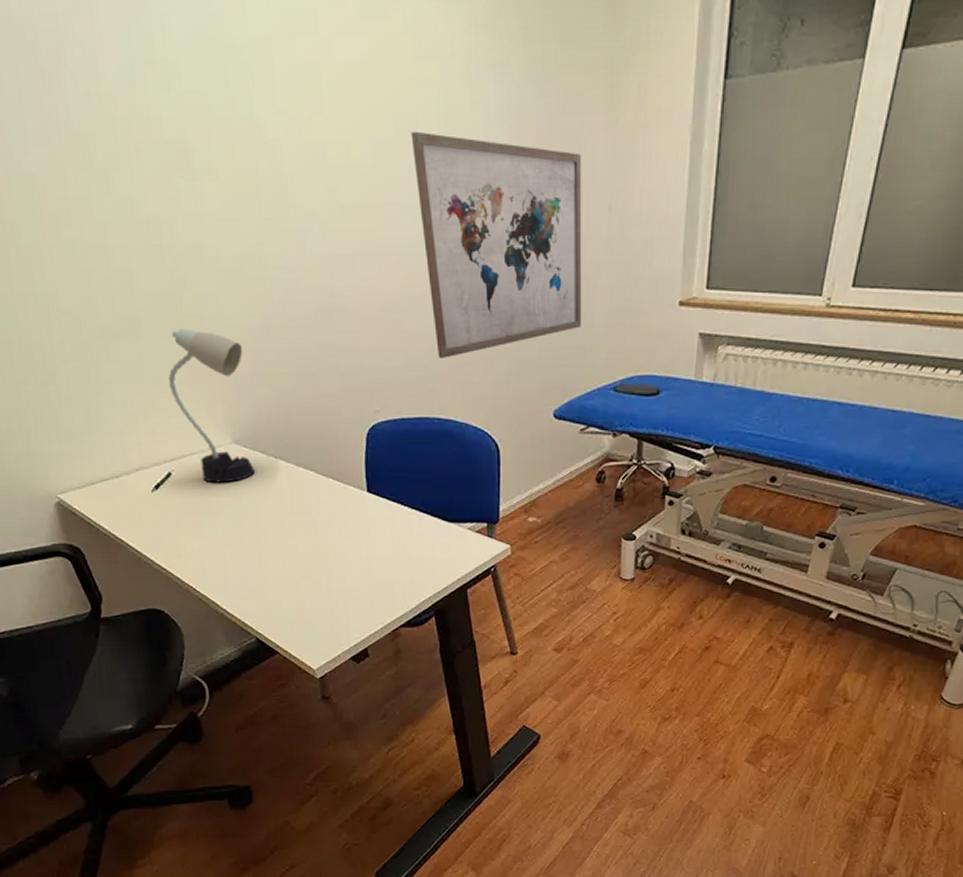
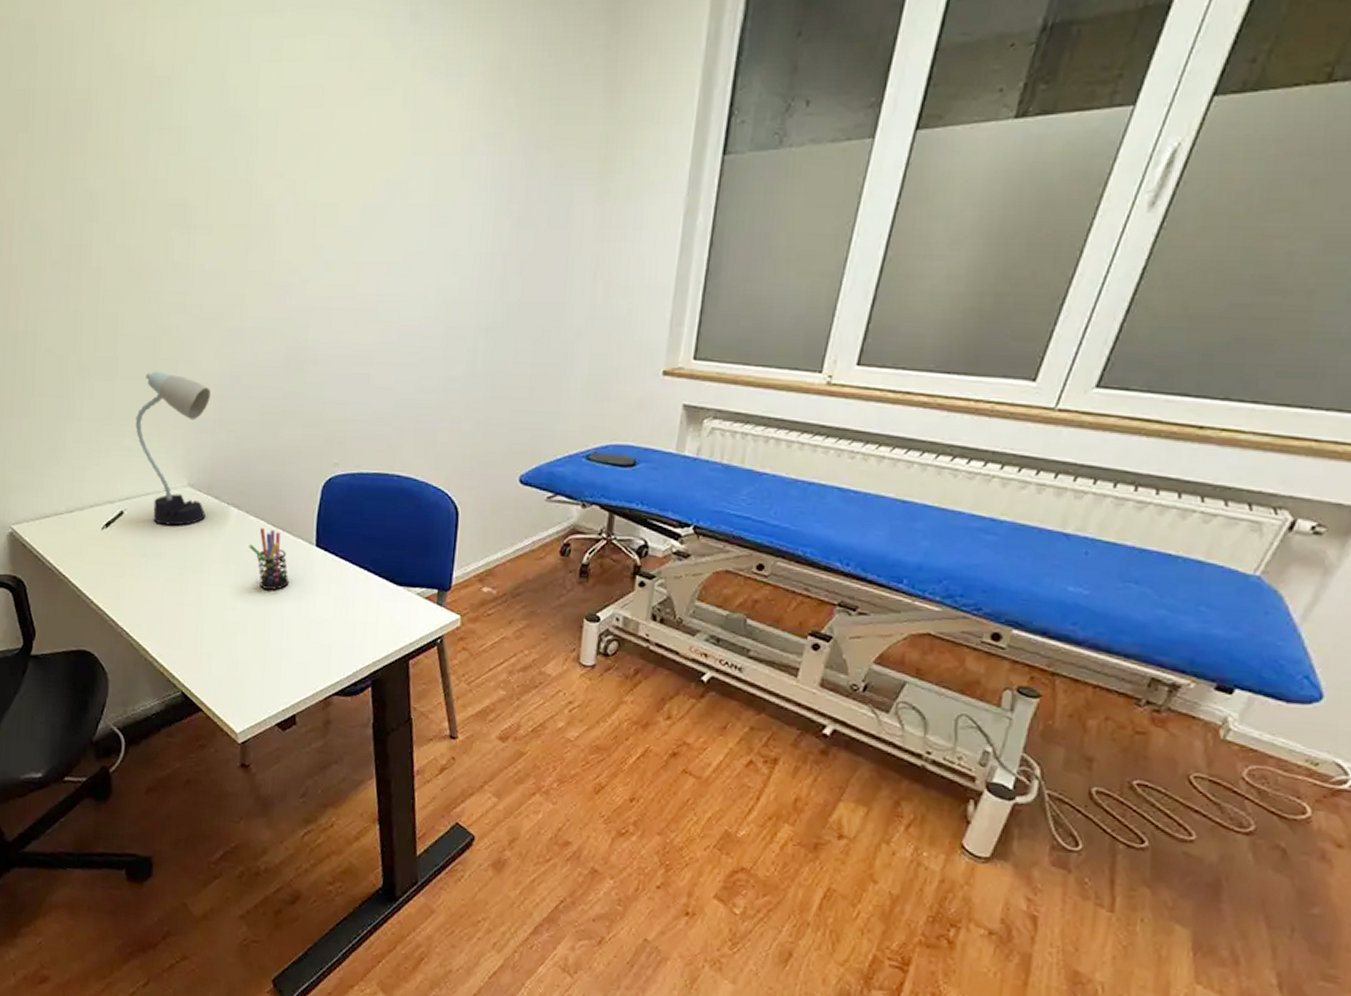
pen holder: none [302,478,346,536] -> present [248,528,290,590]
wall art: present [411,131,581,358] -> none [400,196,569,415]

